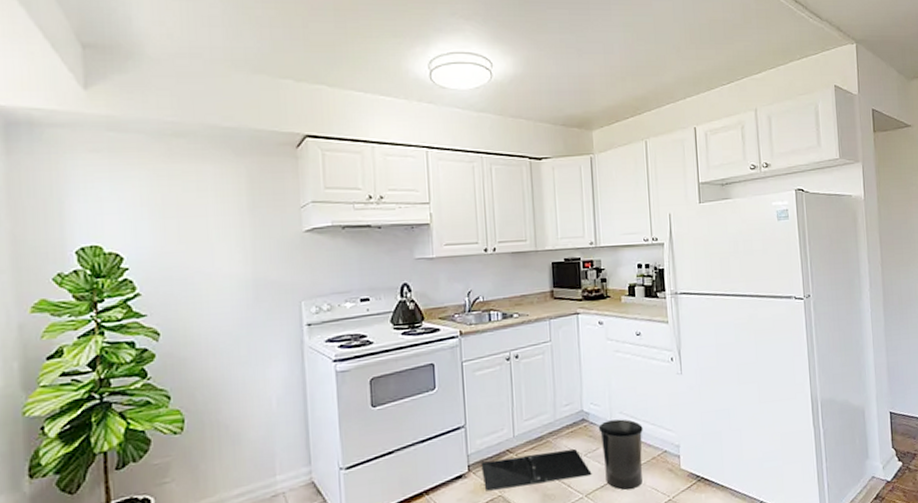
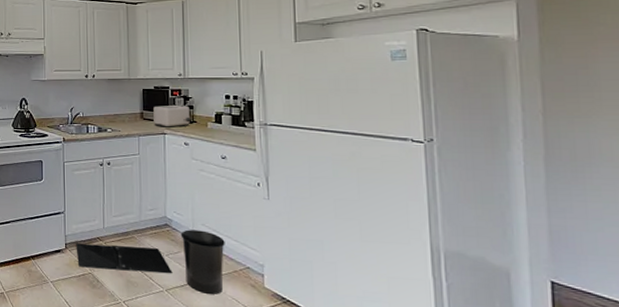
toaster: none [564,278,604,307] -> present [153,104,190,129]

